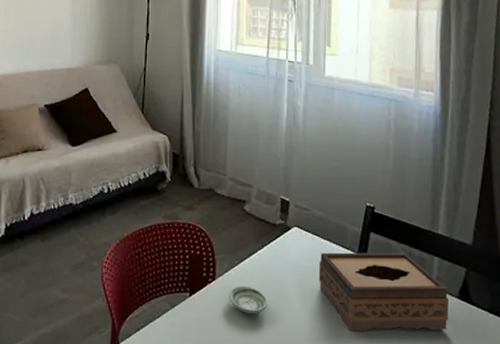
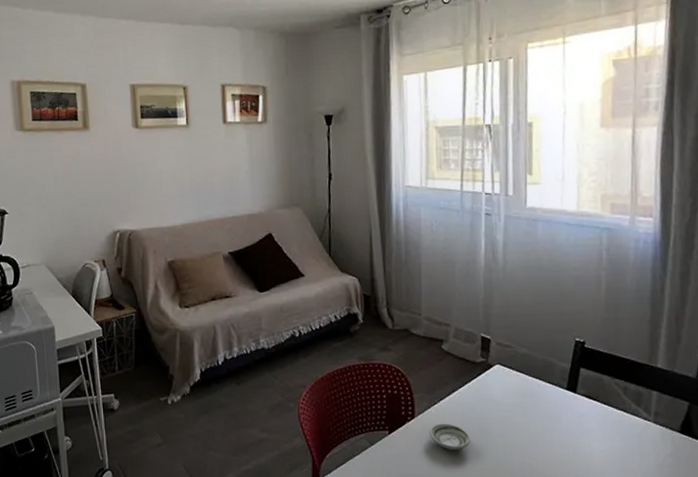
tissue box: present [318,252,450,332] -> none [524,387,670,466]

